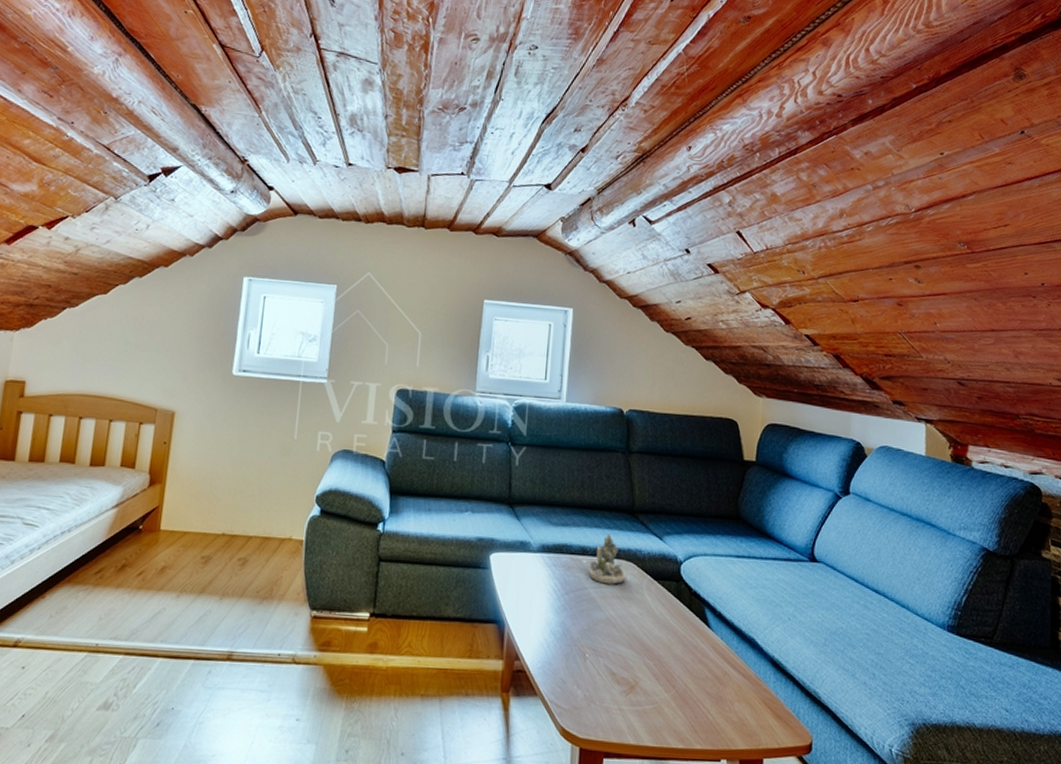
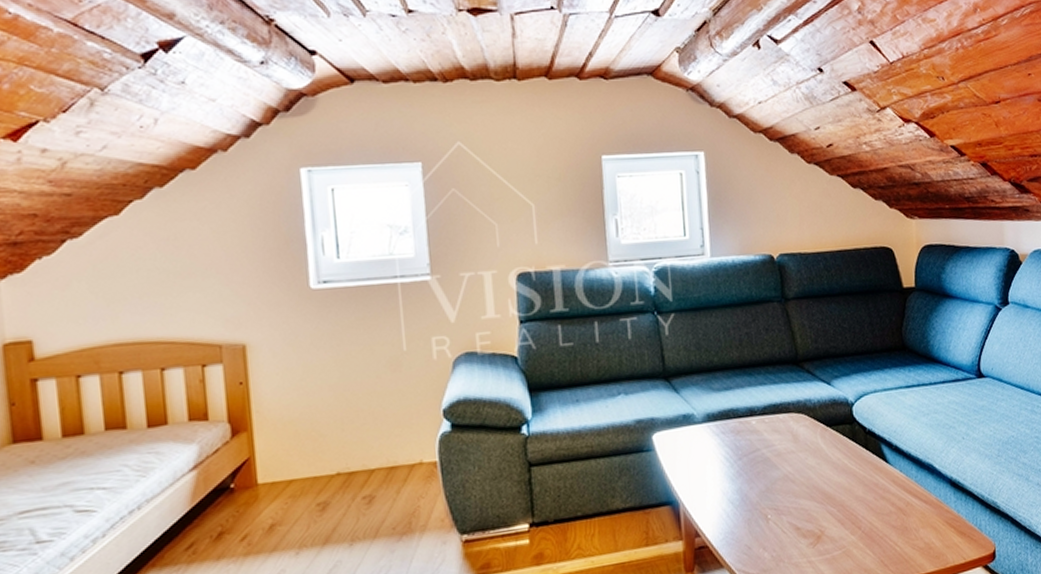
succulent planter: present [589,533,626,585] -> none [759,388,799,441]

